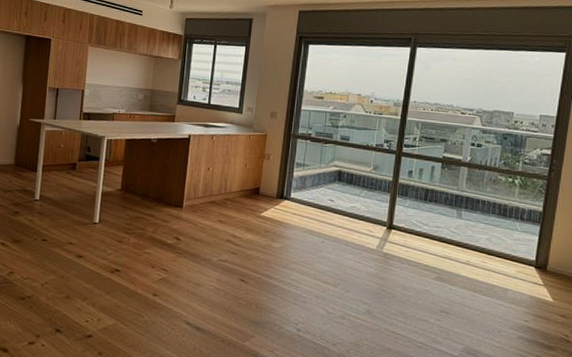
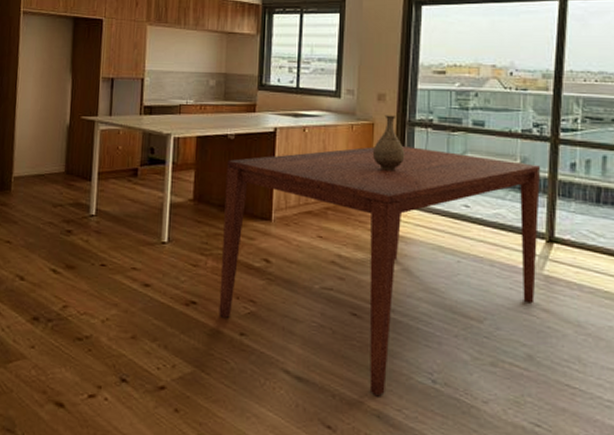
dining table: none [137,152,388,342] -> present [219,145,541,397]
vase: none [264,129,289,172] -> present [373,115,405,171]

